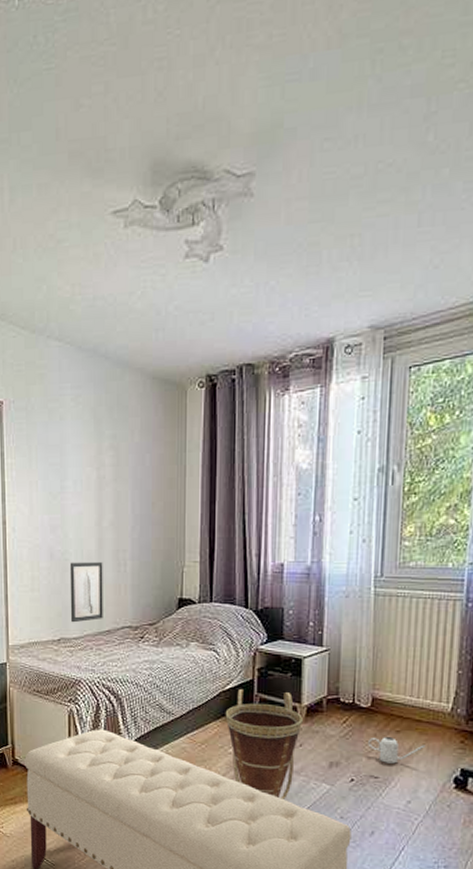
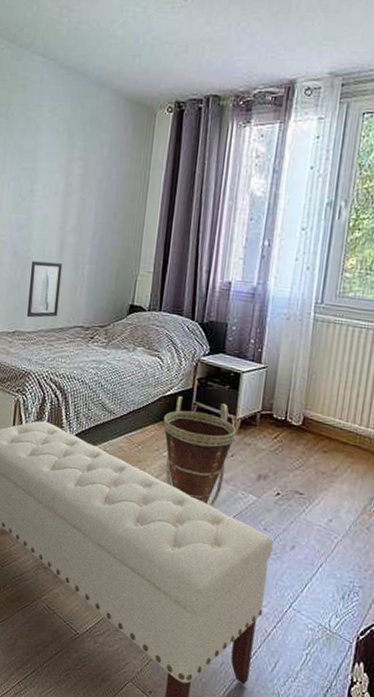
watering can: present [368,737,426,764] -> none [296,455,351,482]

